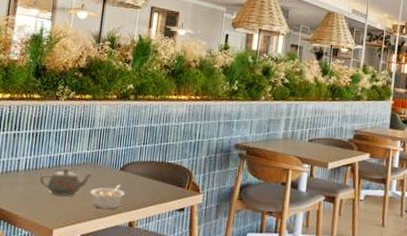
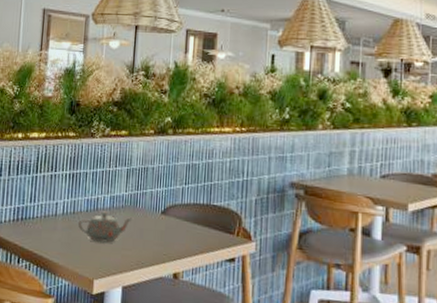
legume: present [90,184,125,209] -> none [130,230,168,258]

